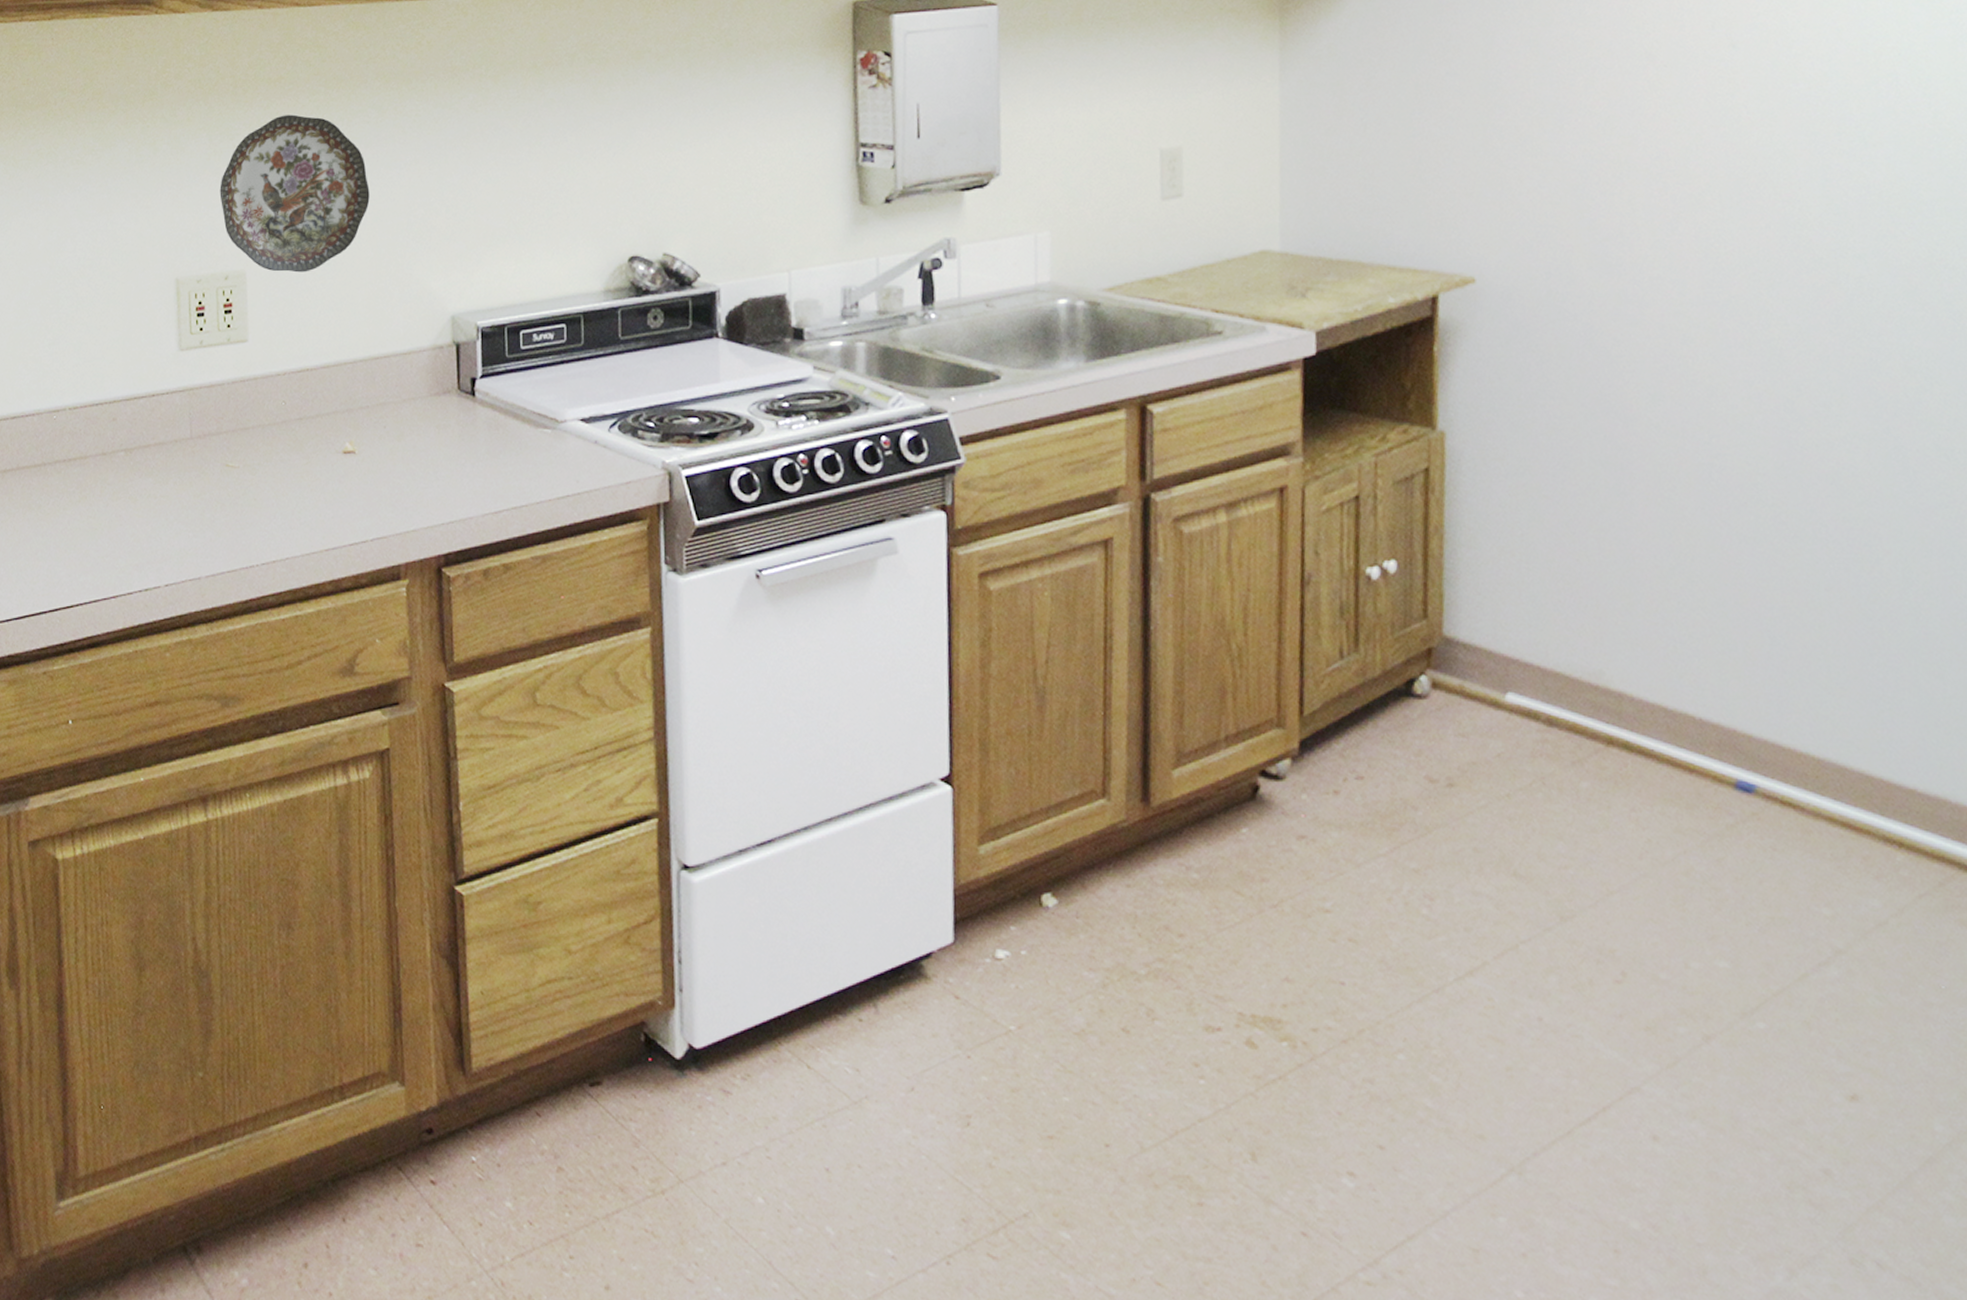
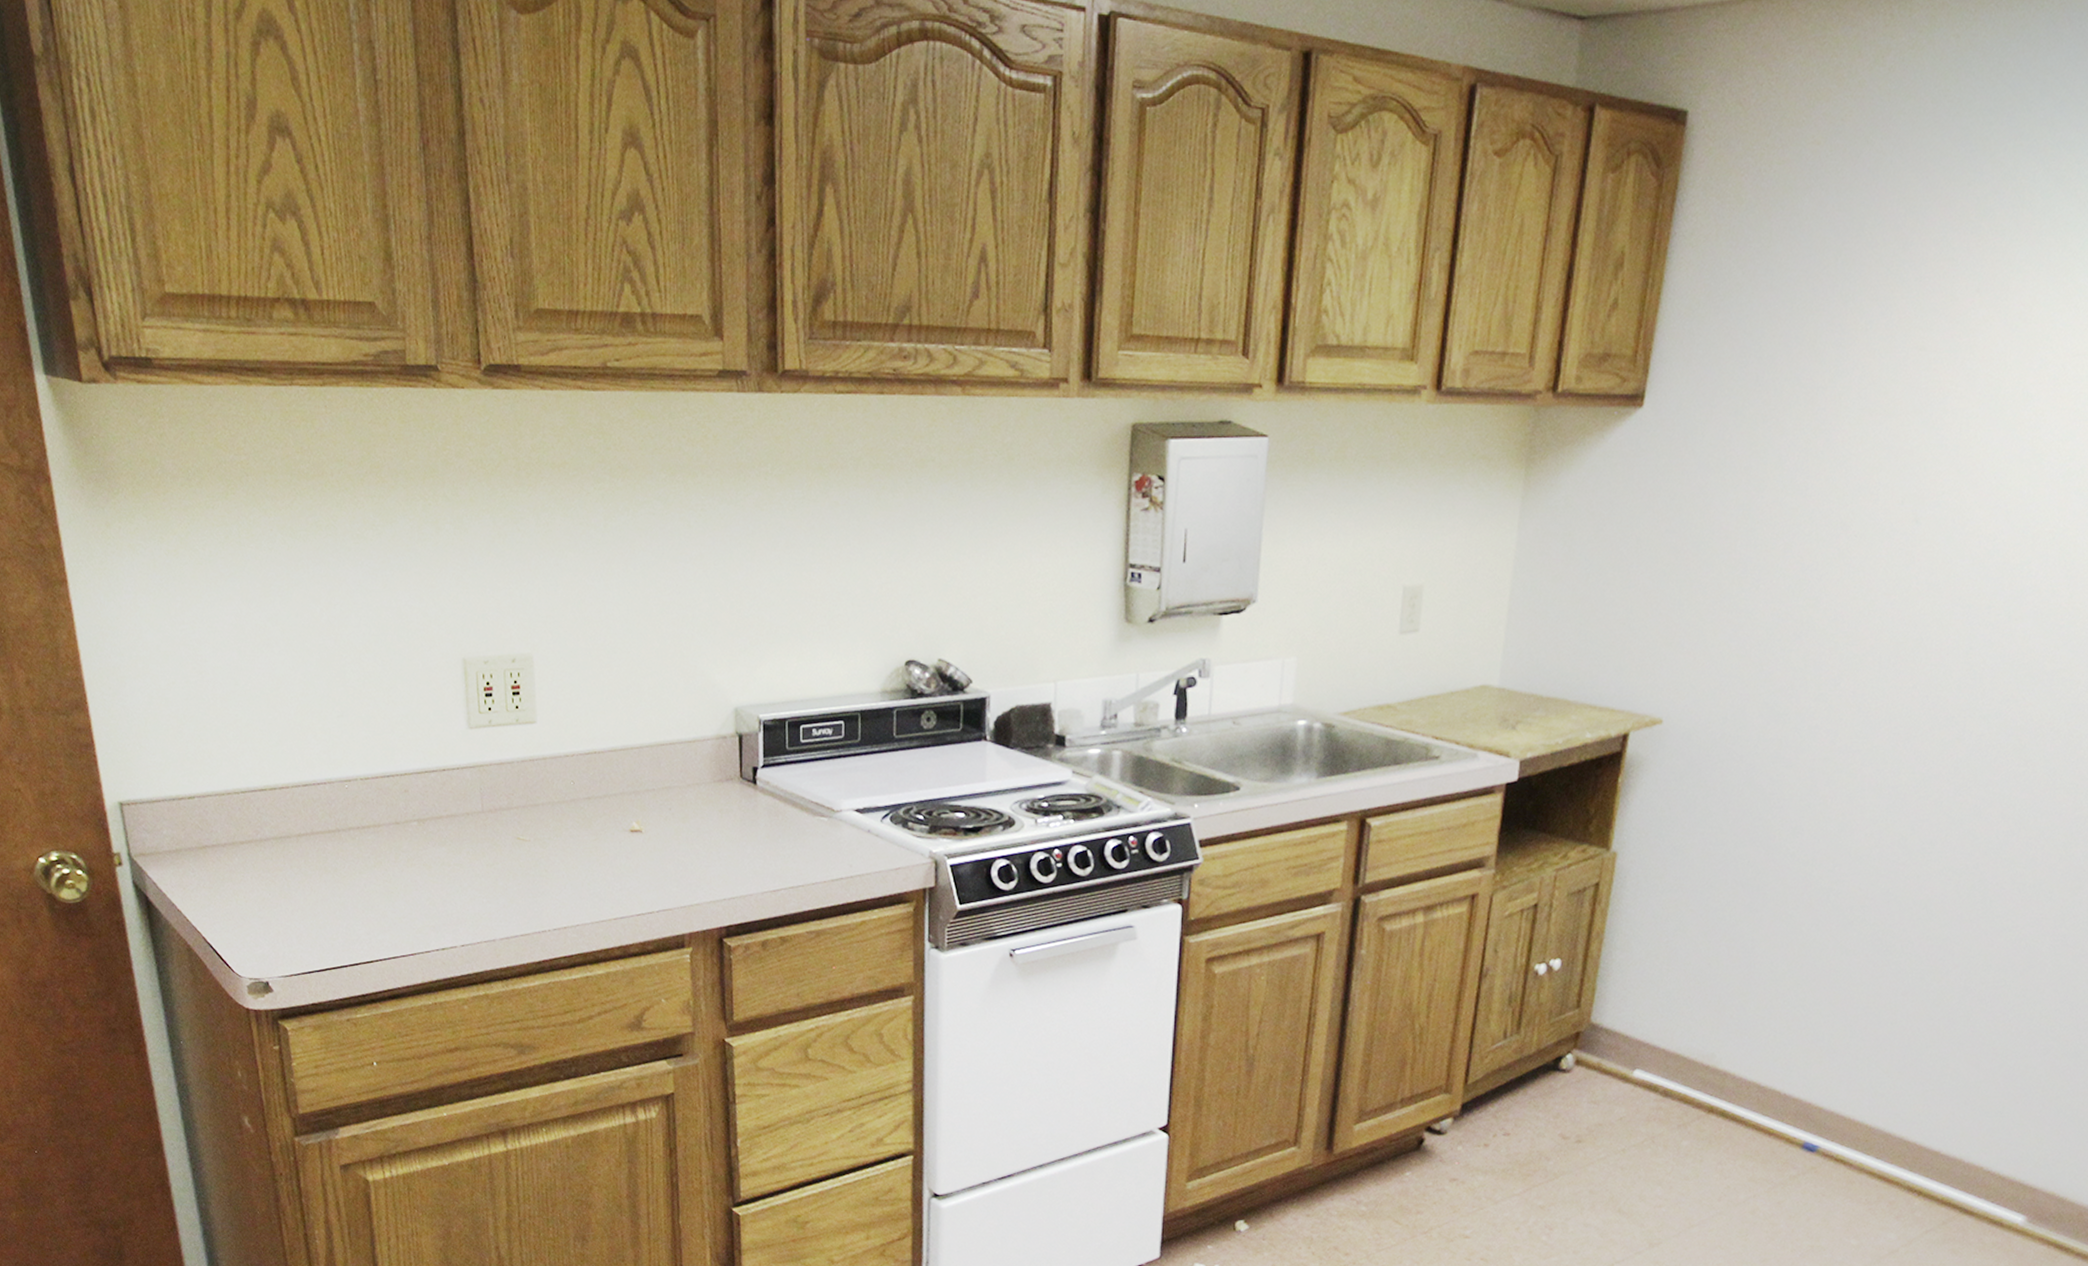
decorative plate: present [219,114,370,273] -> none [505,501,655,659]

